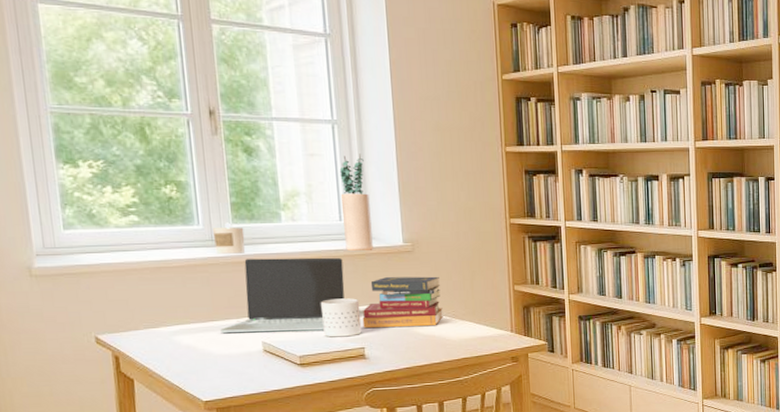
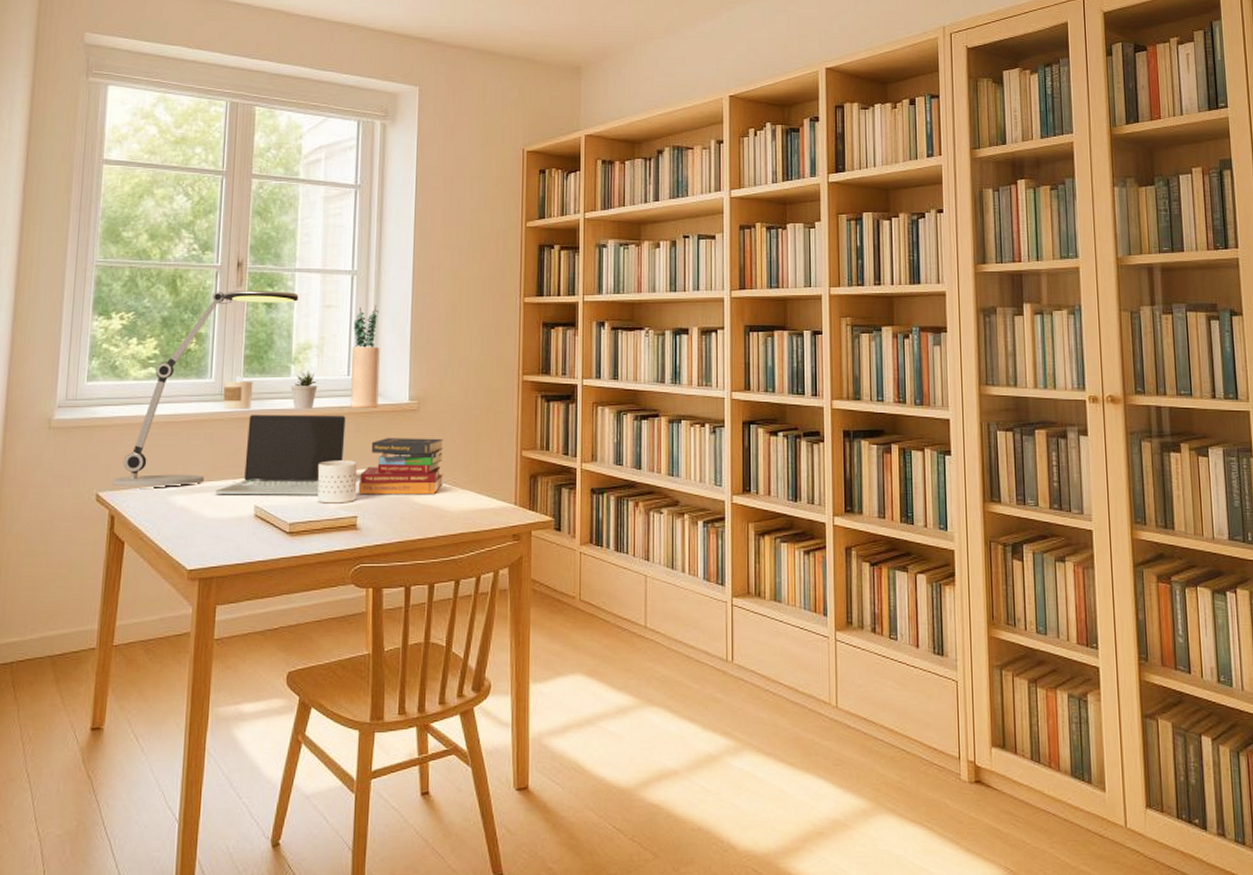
desk lamp: none [109,139,280,330] -> present [112,291,299,487]
potted plant: none [283,217,311,253] -> present [290,371,318,409]

